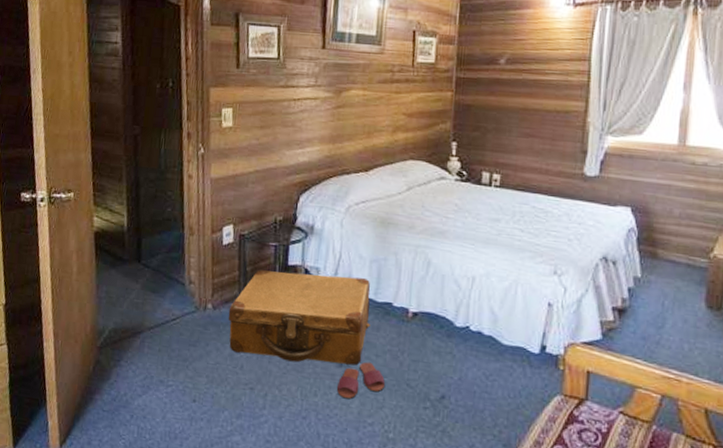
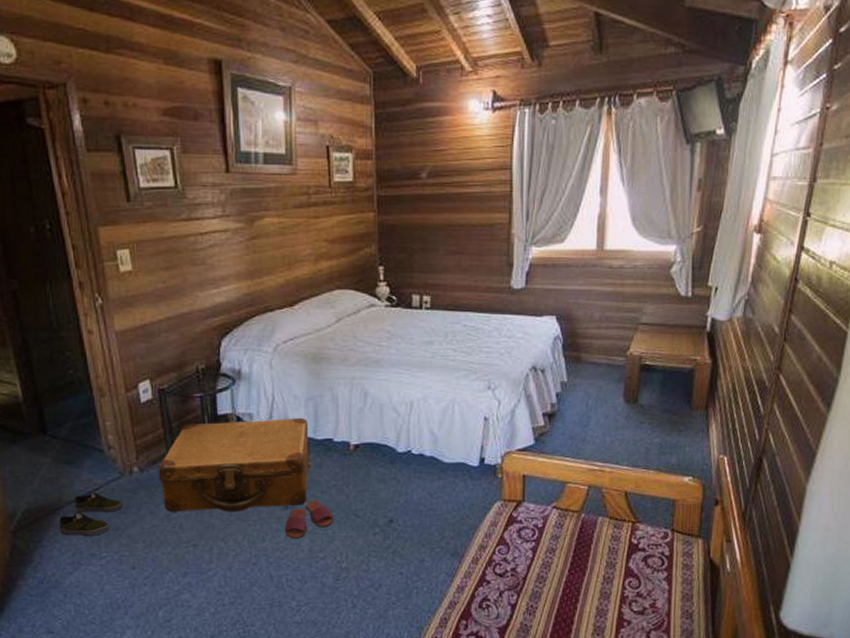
shoe: none [137,321,195,363] -> present [59,492,123,536]

